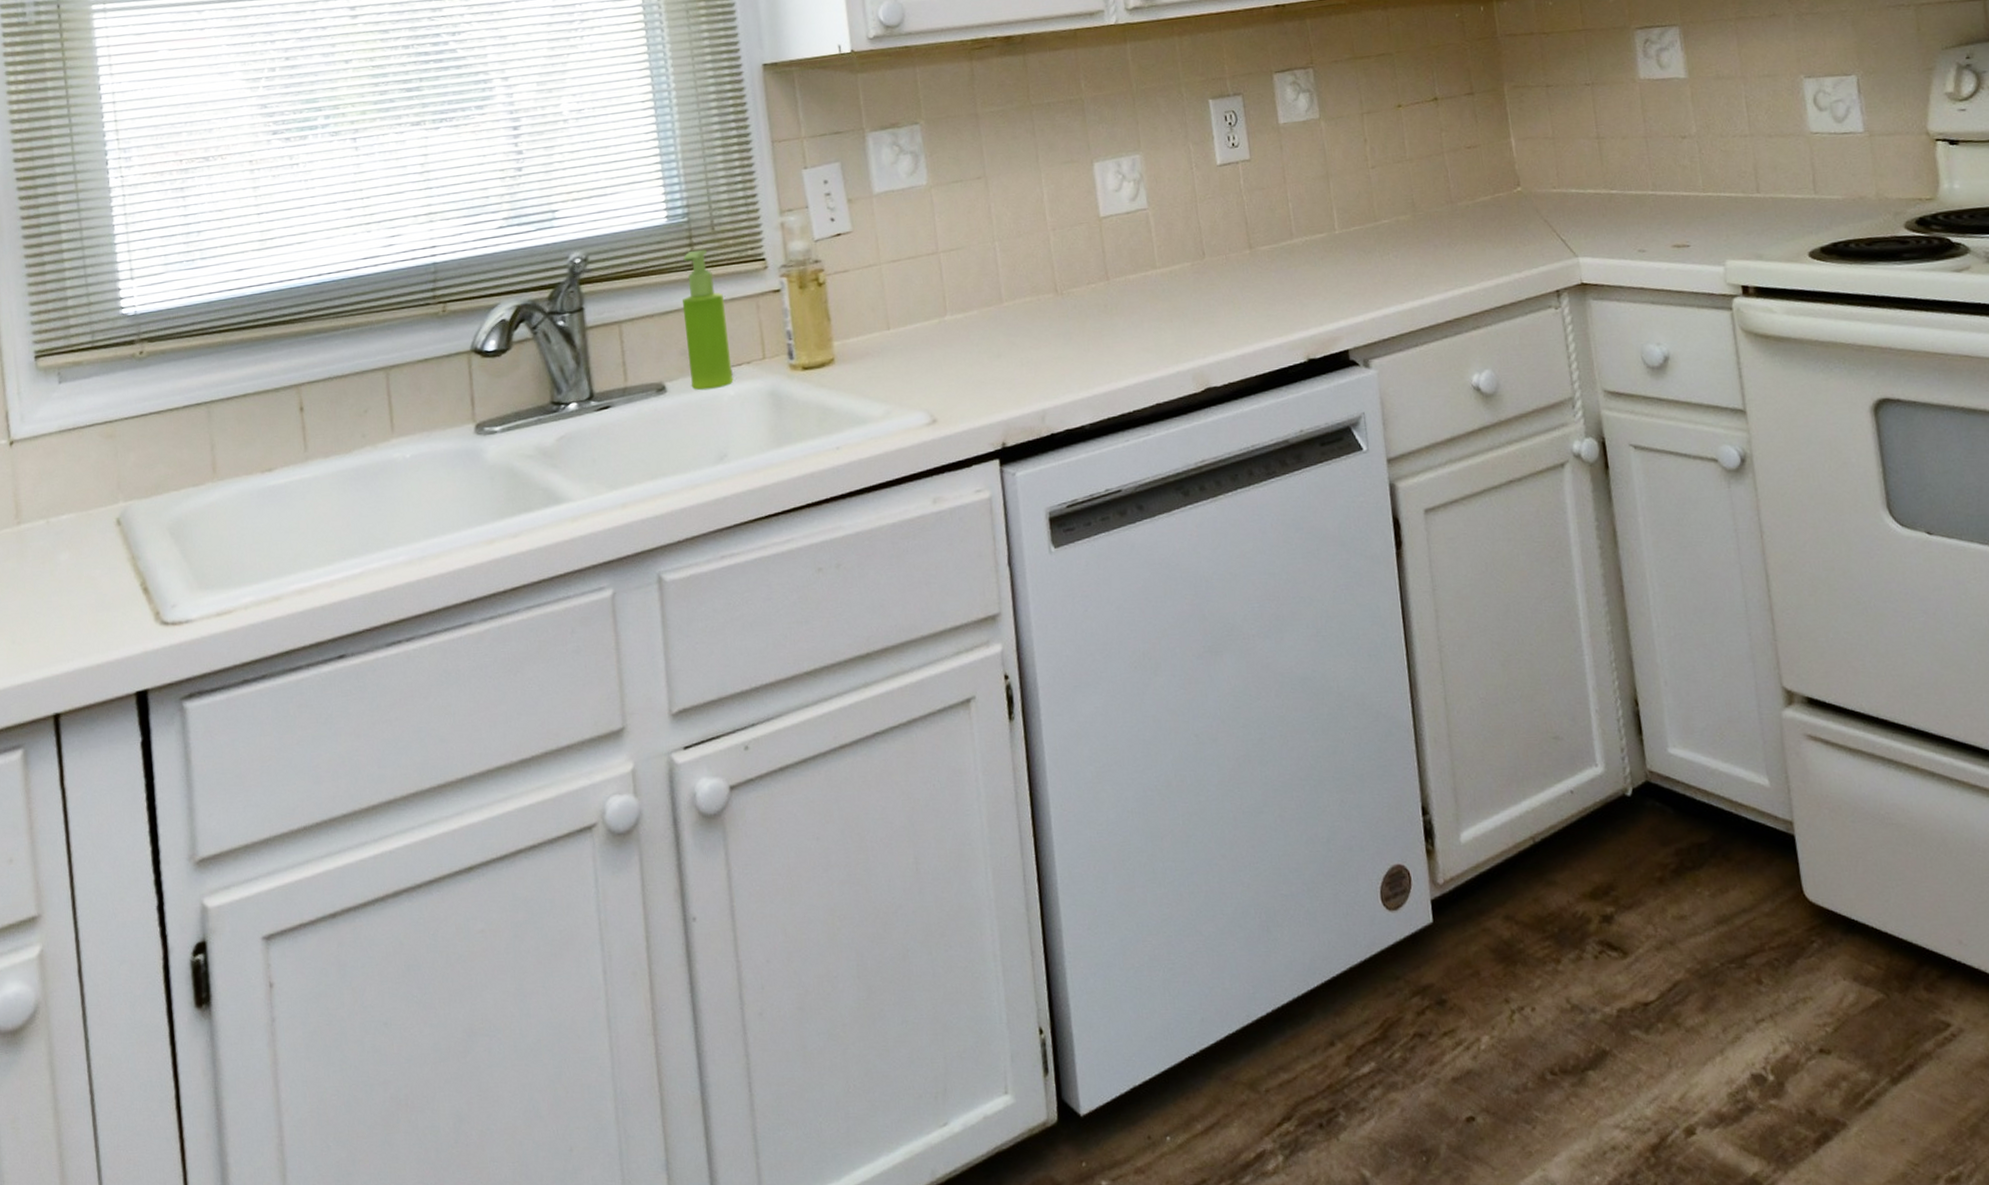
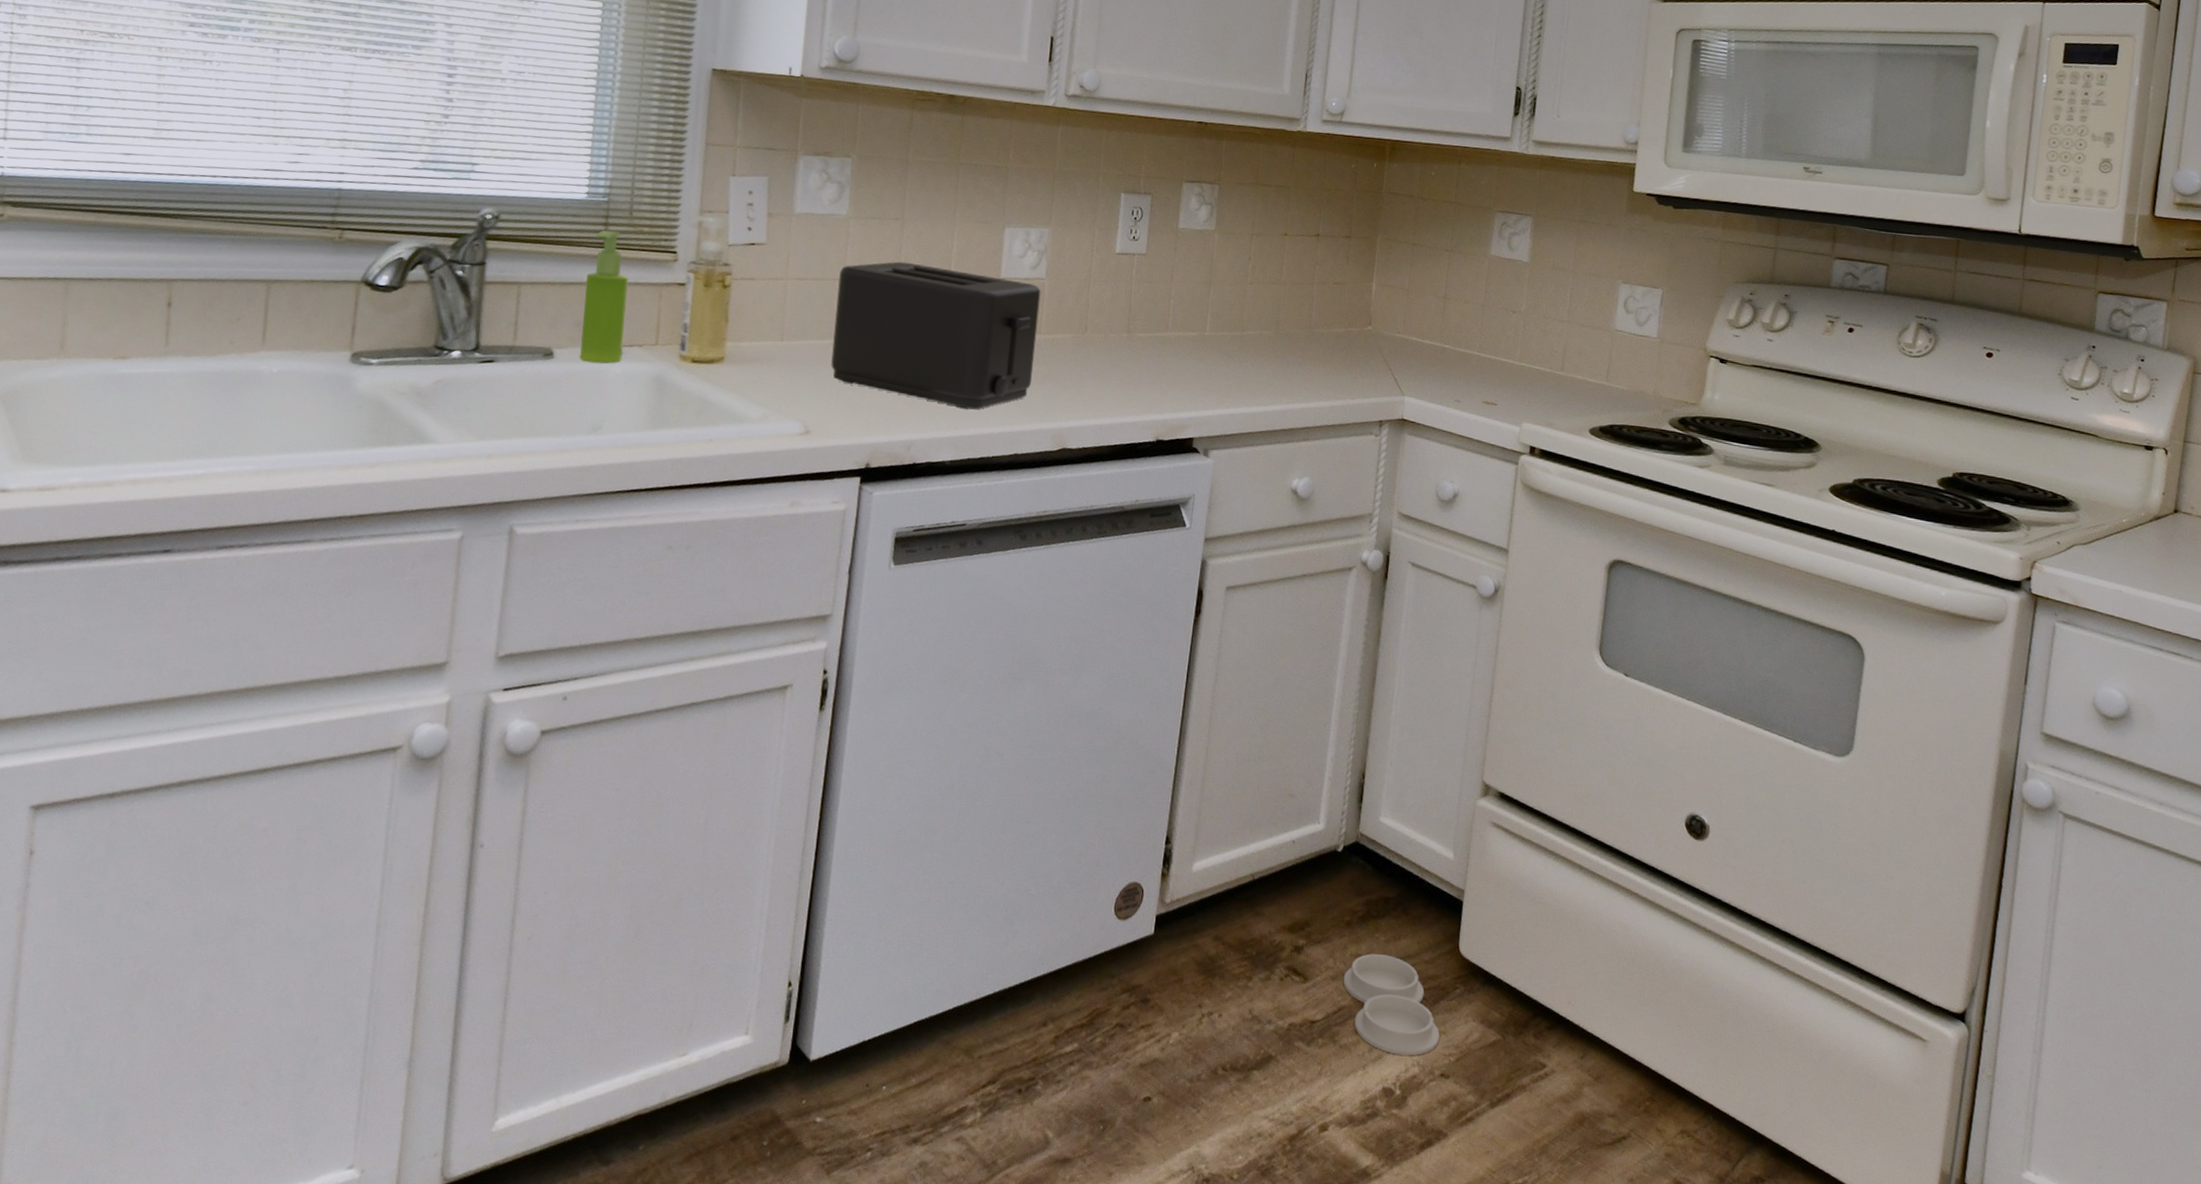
toaster: none [932,216,1158,365] -> present [831,261,1041,409]
pet bowl: none [1669,912,1807,1032] -> present [1343,954,1440,1056]

